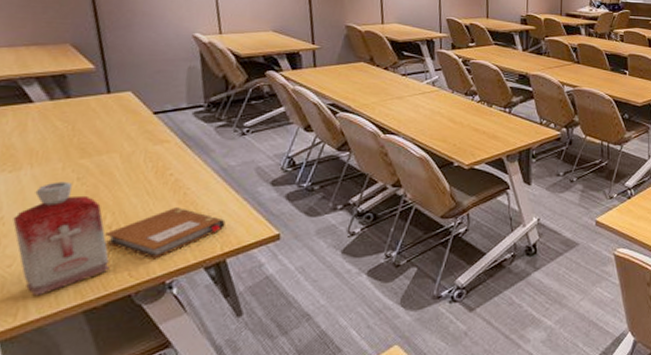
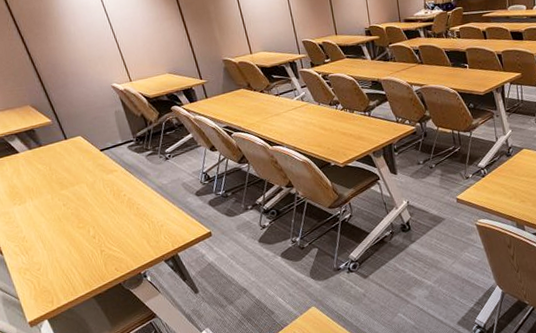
bottle: present [12,181,110,295] -> none [31,207,102,288]
notebook: present [105,207,226,259] -> none [93,219,171,258]

